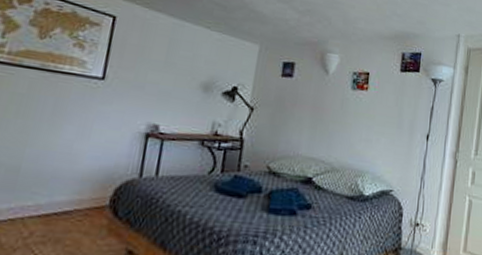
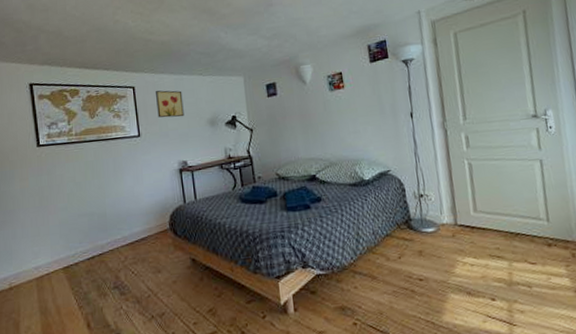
wall art: none [136,30,179,71] -> present [156,90,184,118]

